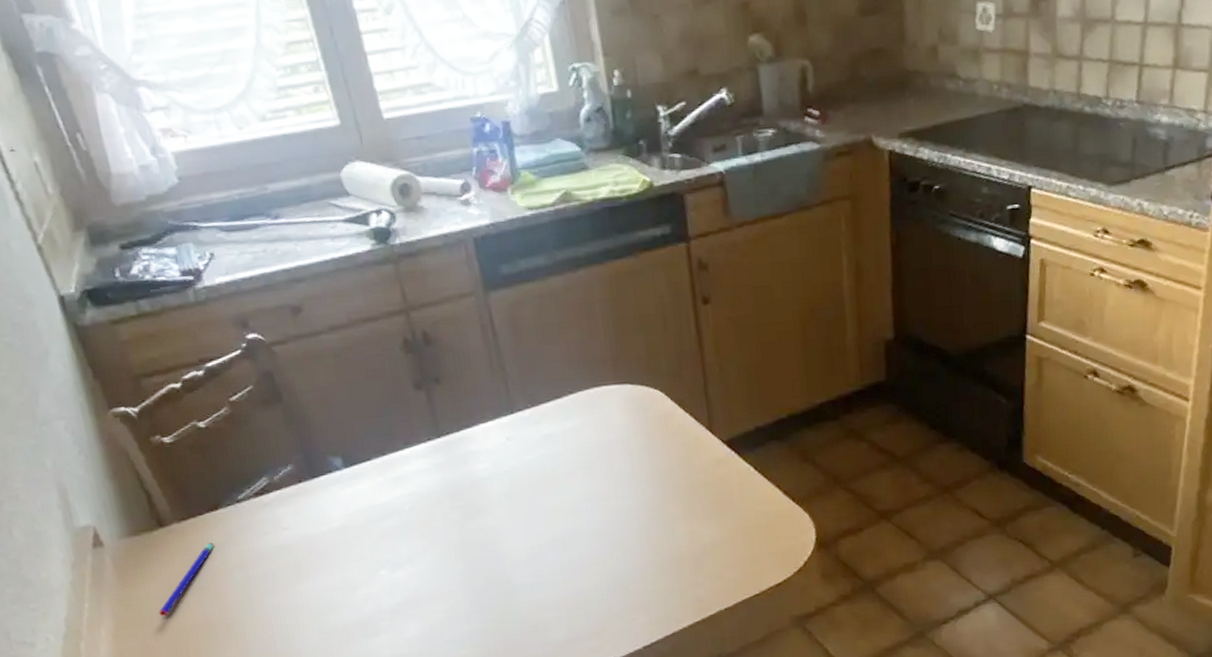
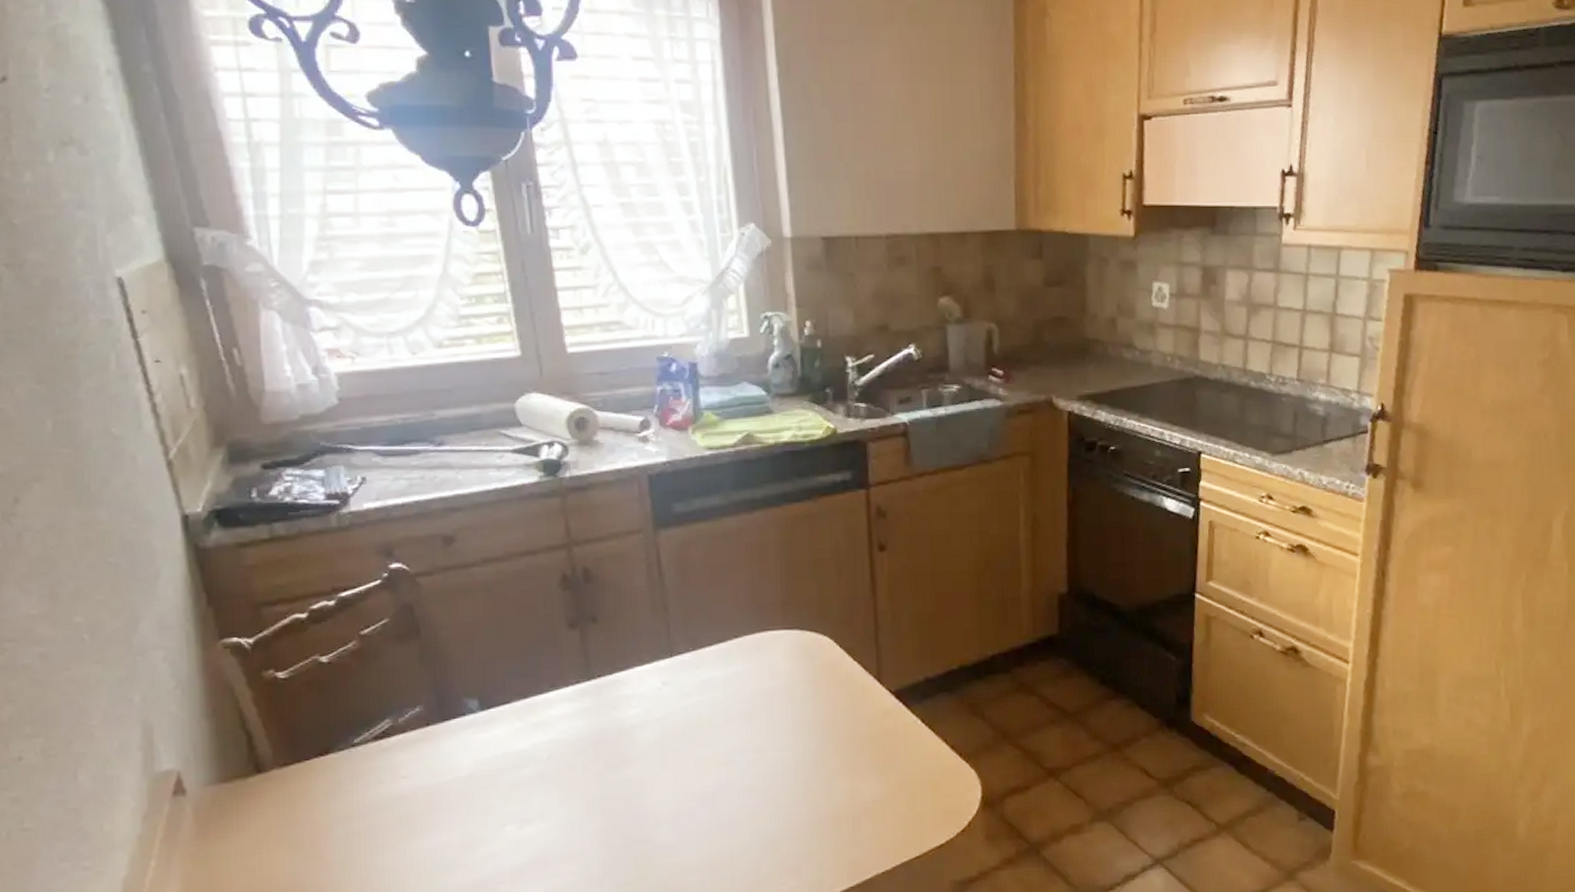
pen: present [159,543,214,617] -> none [240,792,318,878]

